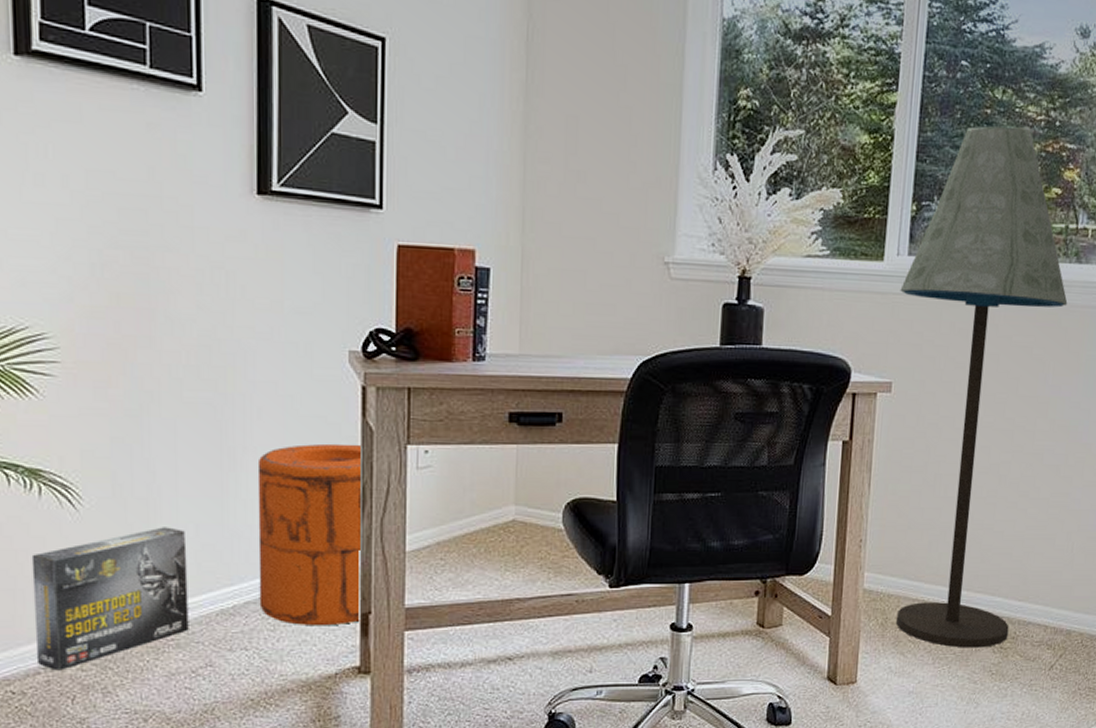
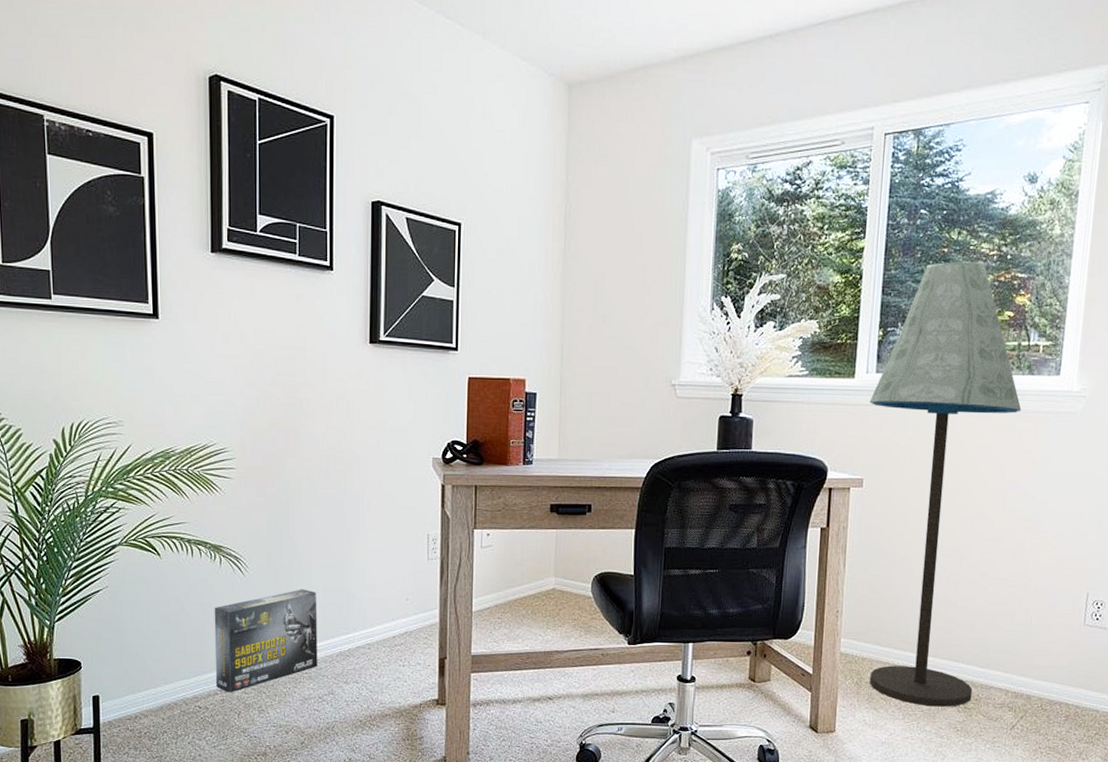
trash can: present [257,443,362,626] -> none [367,528,440,667]

